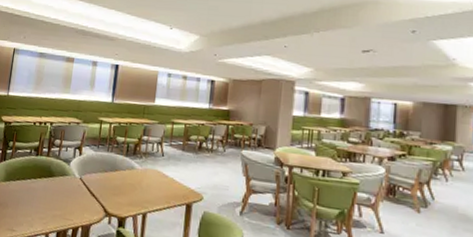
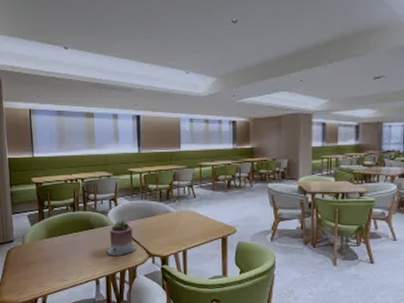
succulent planter: none [63,170,94,211] -> present [107,219,136,256]

